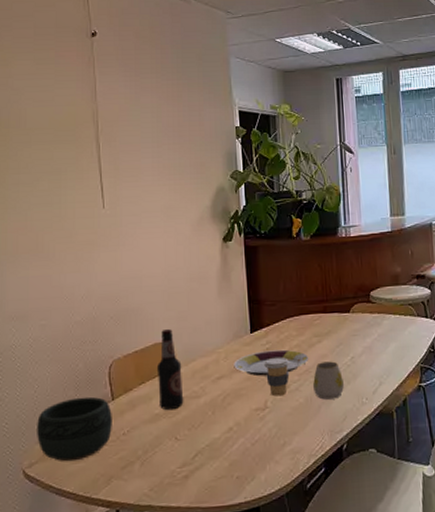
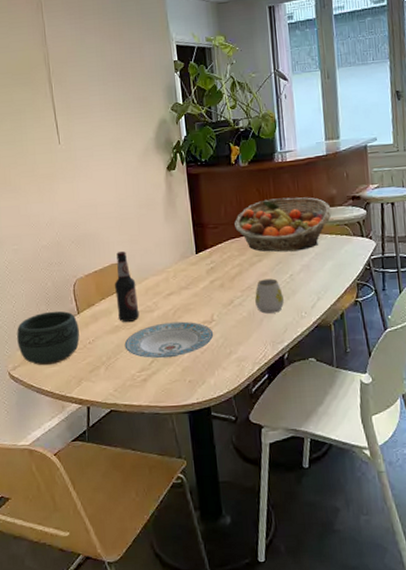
plate: none [164,408,267,452] -> present [124,321,214,359]
plate: present [234,349,309,377] -> none [182,268,251,293]
coffee cup: present [264,356,290,397] -> none [209,275,233,311]
fruit basket: none [293,274,396,333] -> present [233,197,332,252]

